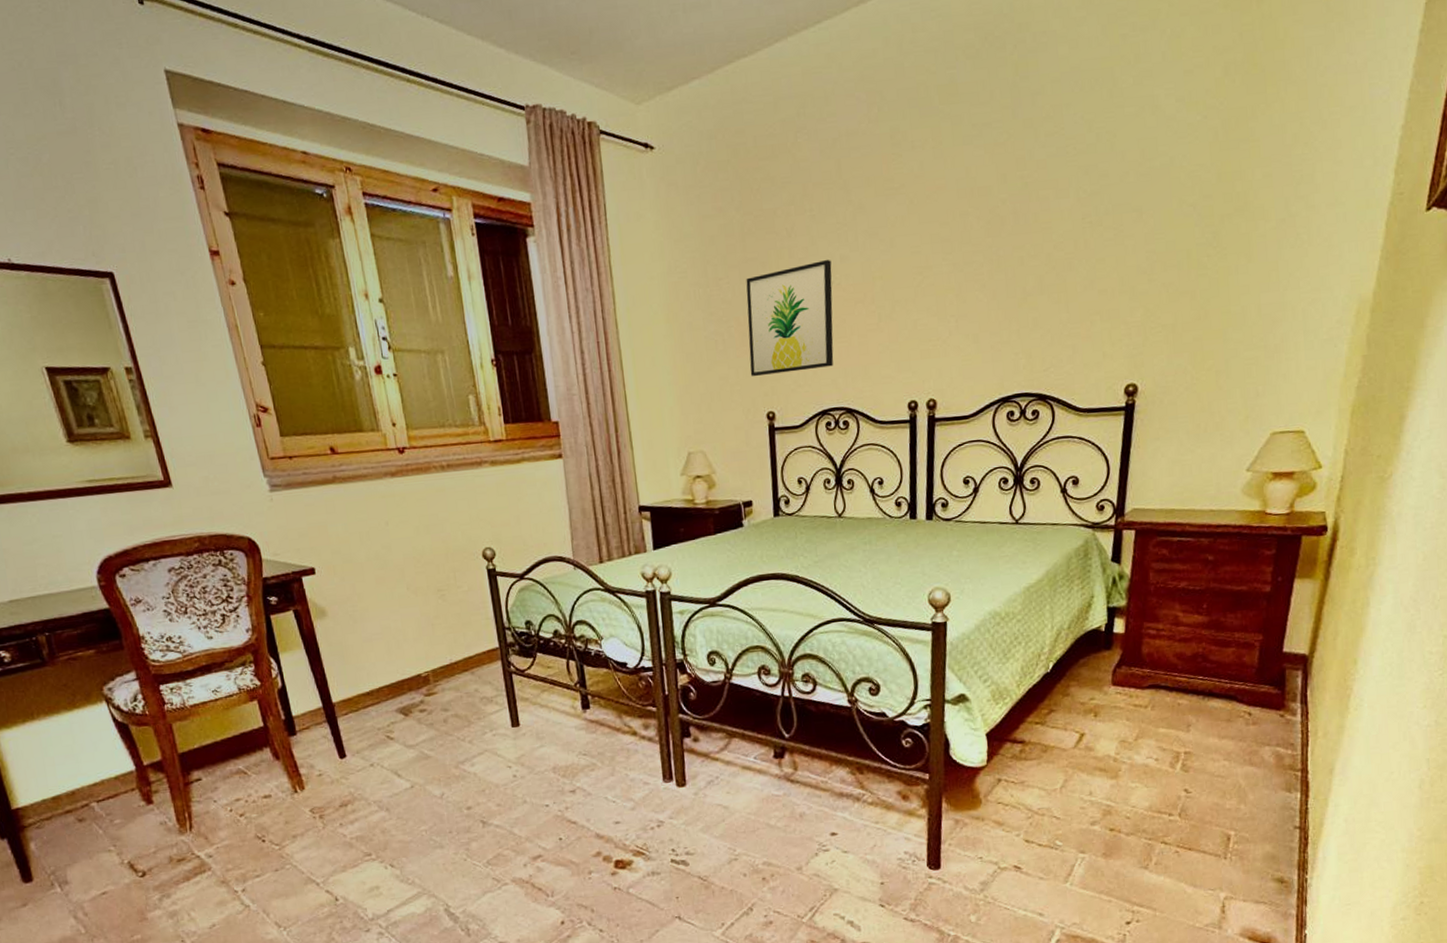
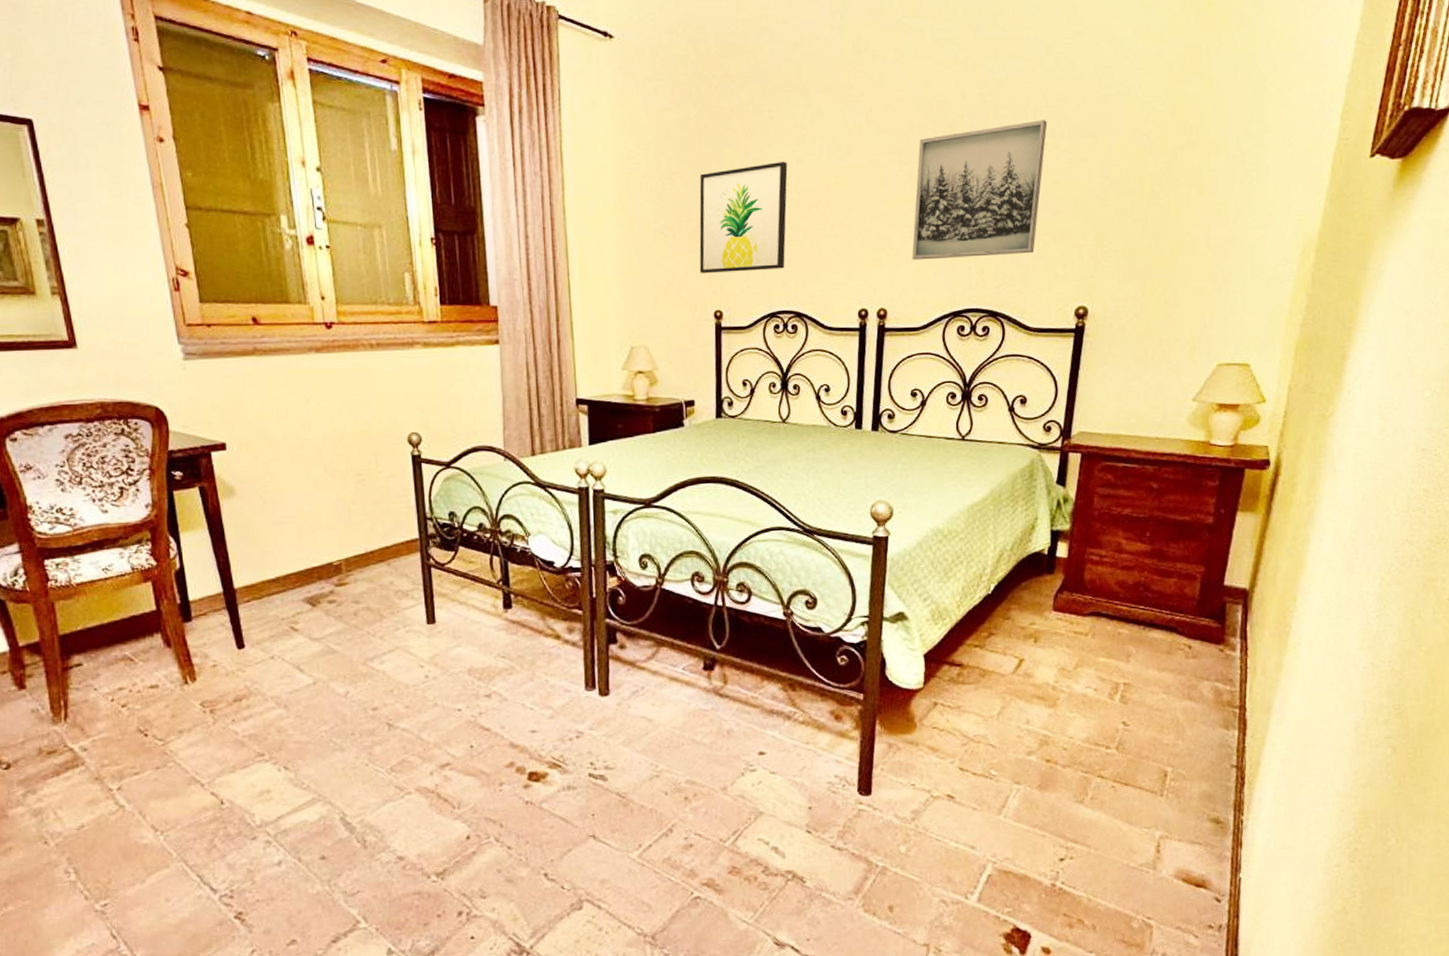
wall art: none [958,198,1091,349] -> present [912,120,1048,260]

